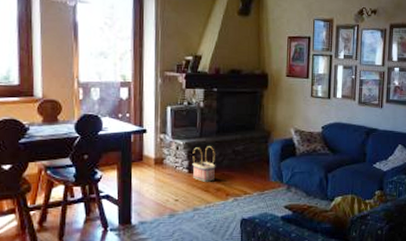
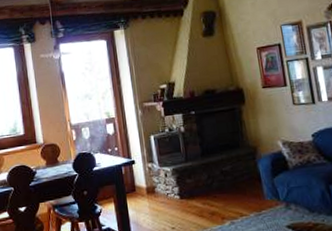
basket: present [192,146,216,182] -> none [181,170,207,207]

